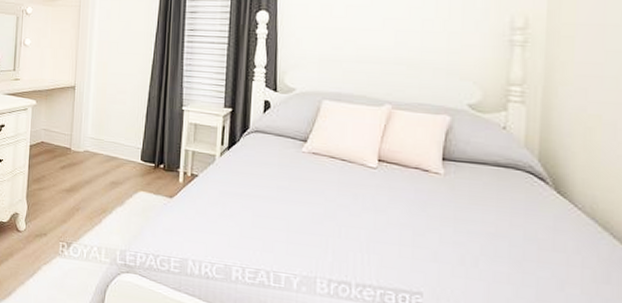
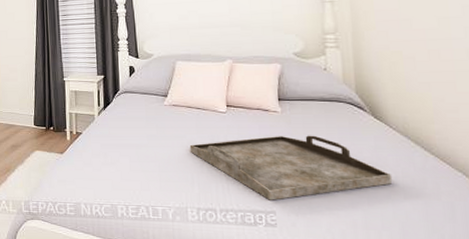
serving tray: none [327,202,570,280] -> present [189,135,393,201]

